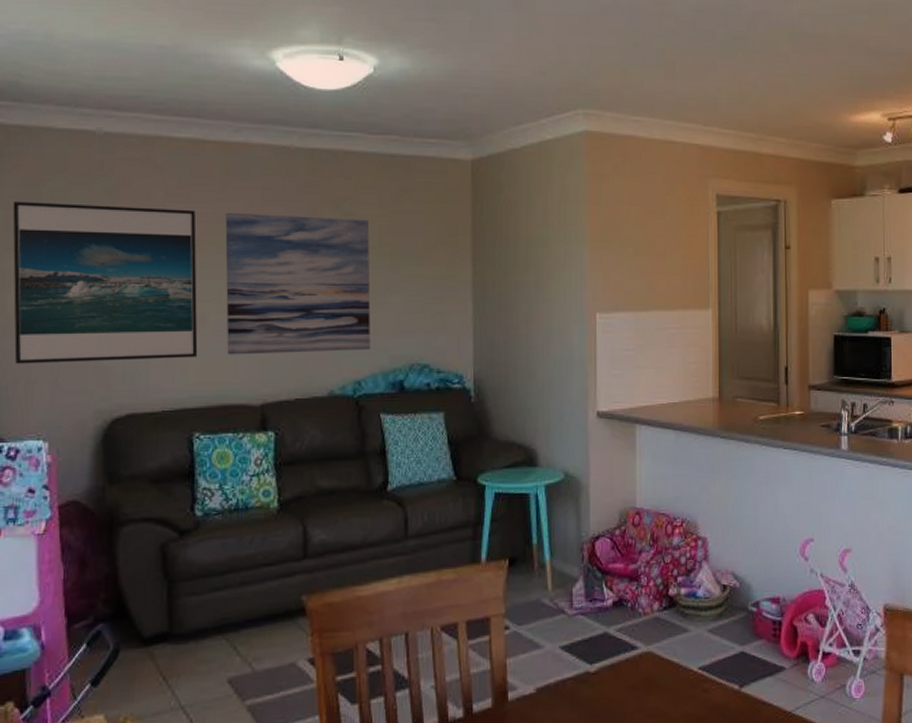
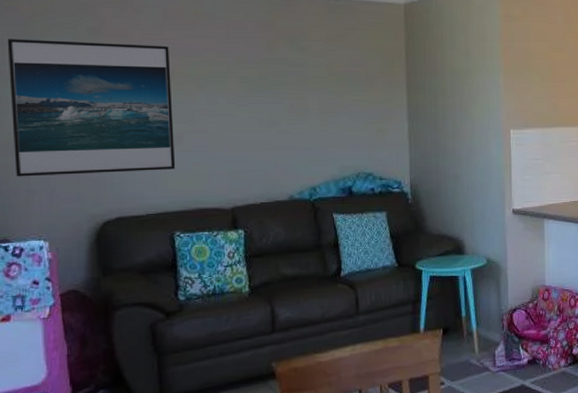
wall art: present [225,212,371,355] -> none [195,48,323,167]

